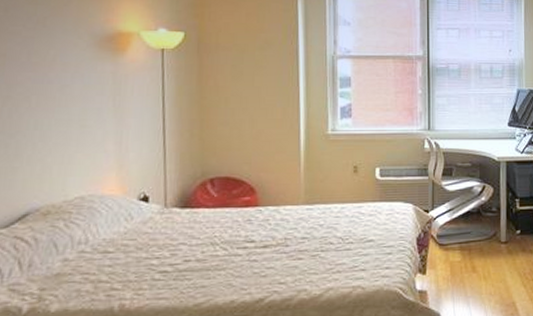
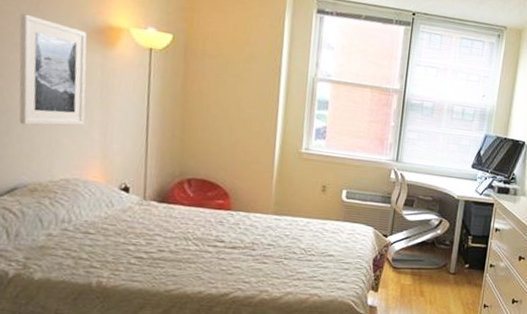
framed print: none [26,31,98,145] -> present [19,13,87,126]

